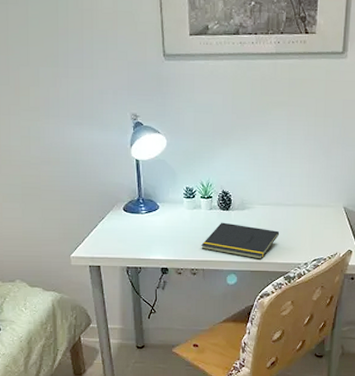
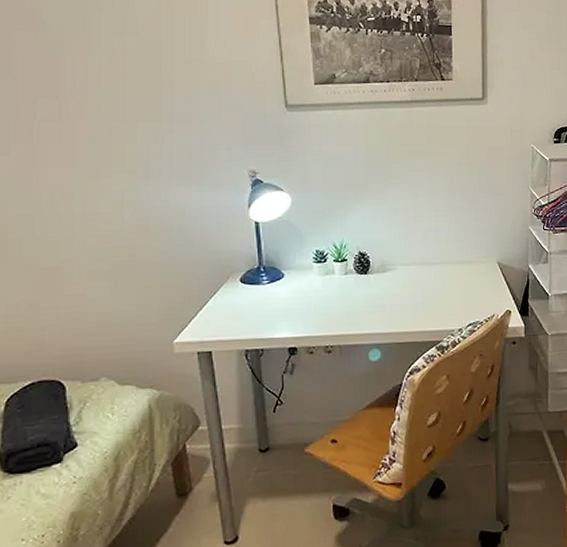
notepad: present [201,222,280,259] -> none [336,288,428,329]

